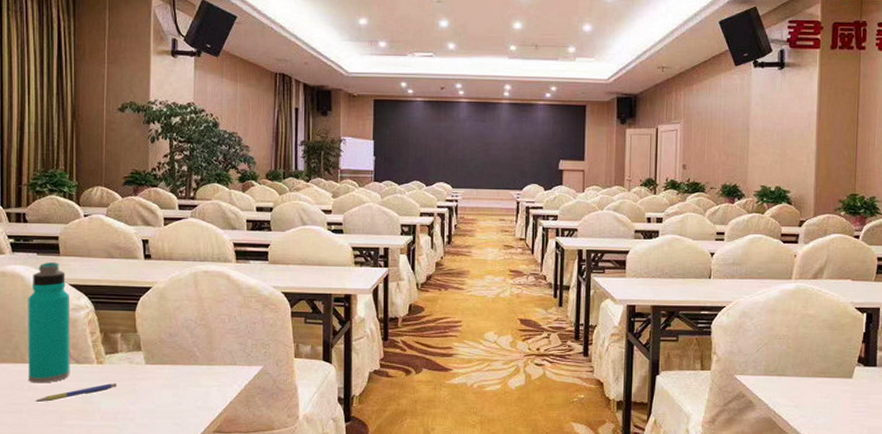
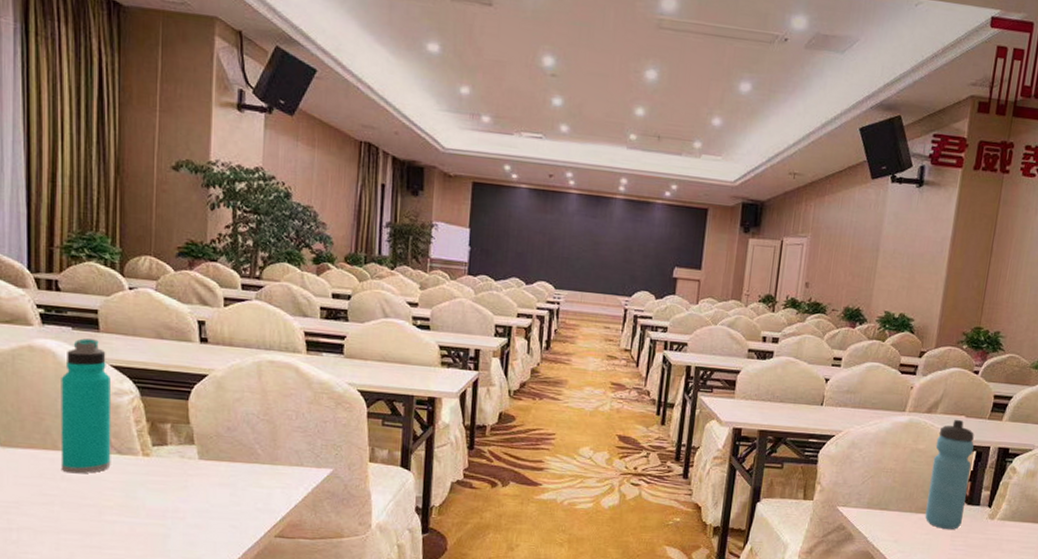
pen: present [35,382,118,403] -> none [69,477,166,495]
water bottle: none [823,283,863,391] -> present [925,419,975,529]

